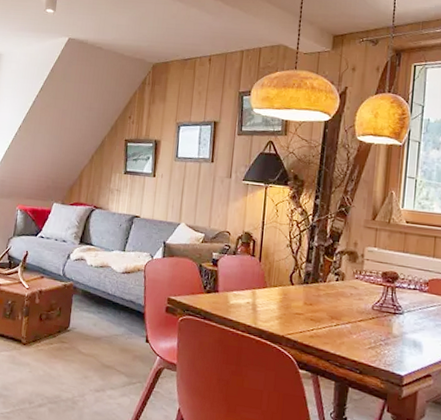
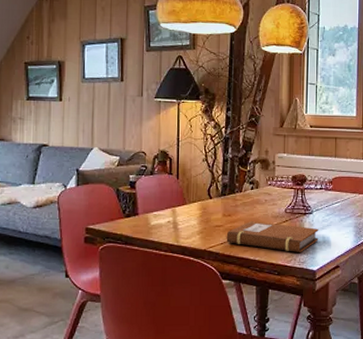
notebook: none [306,313,410,354] -> present [226,221,319,252]

